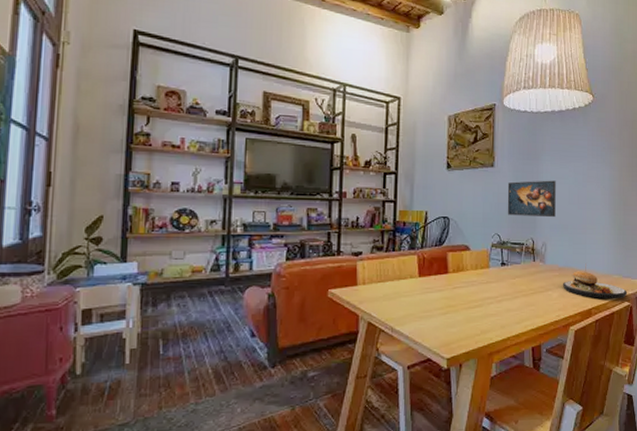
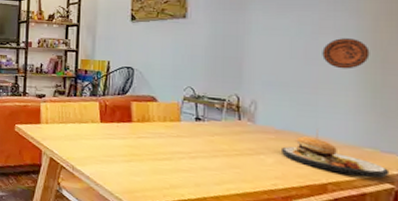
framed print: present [507,180,556,218] -> none [203,31,271,74]
decorative plate: none [589,186,617,212] -> present [322,38,370,69]

